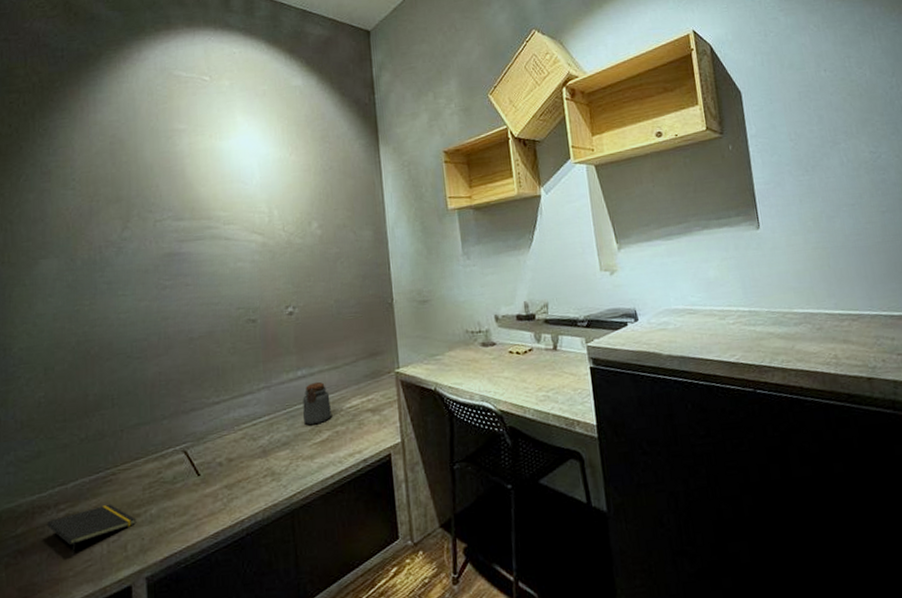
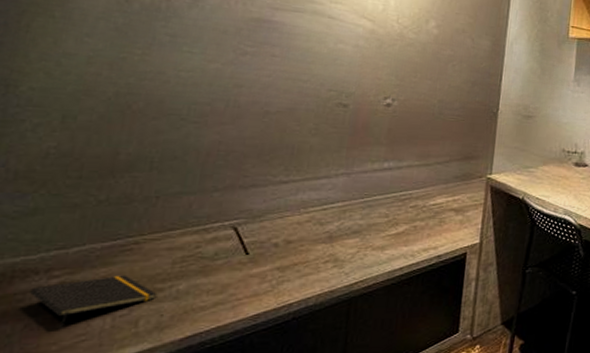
jar: present [302,381,331,424] -> none [380,175,415,216]

